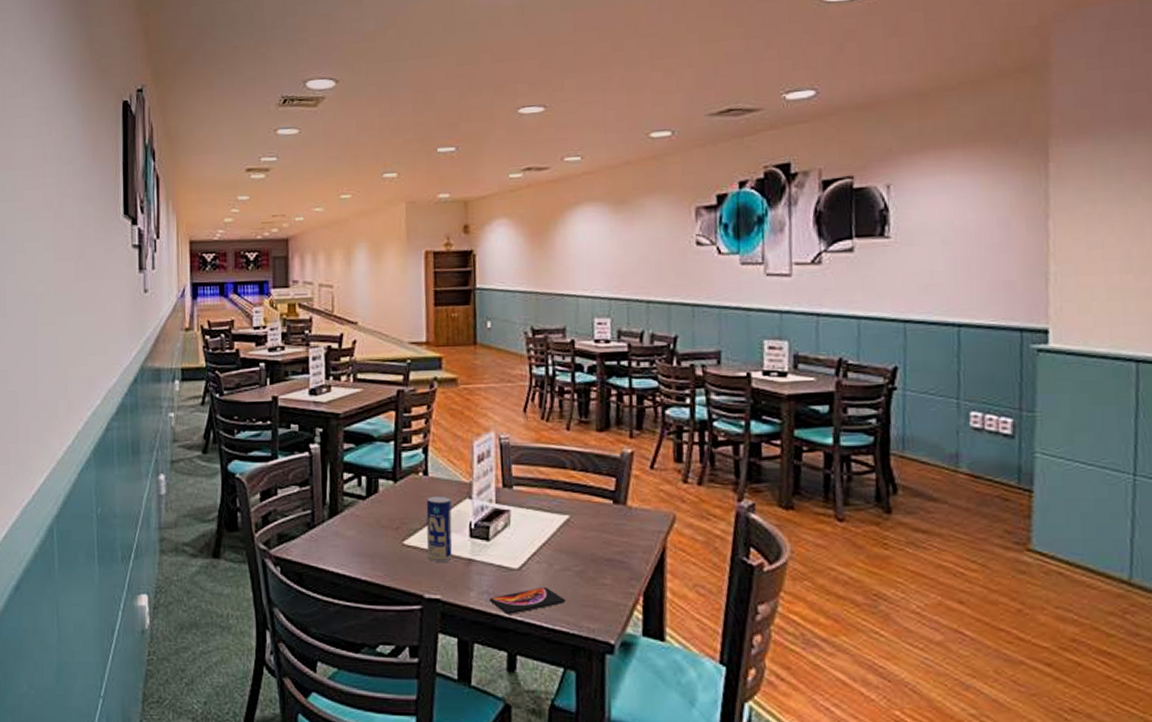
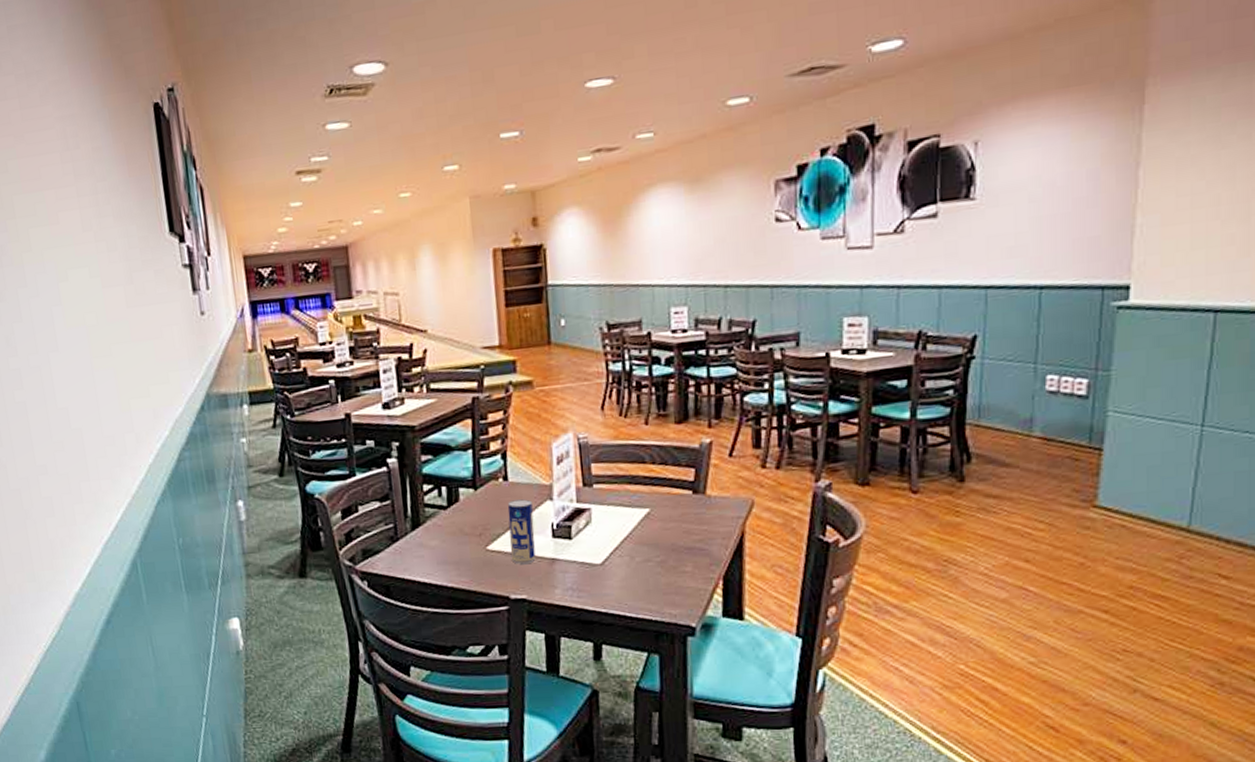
smartphone: present [488,588,567,615] -> none [573,579,649,608]

